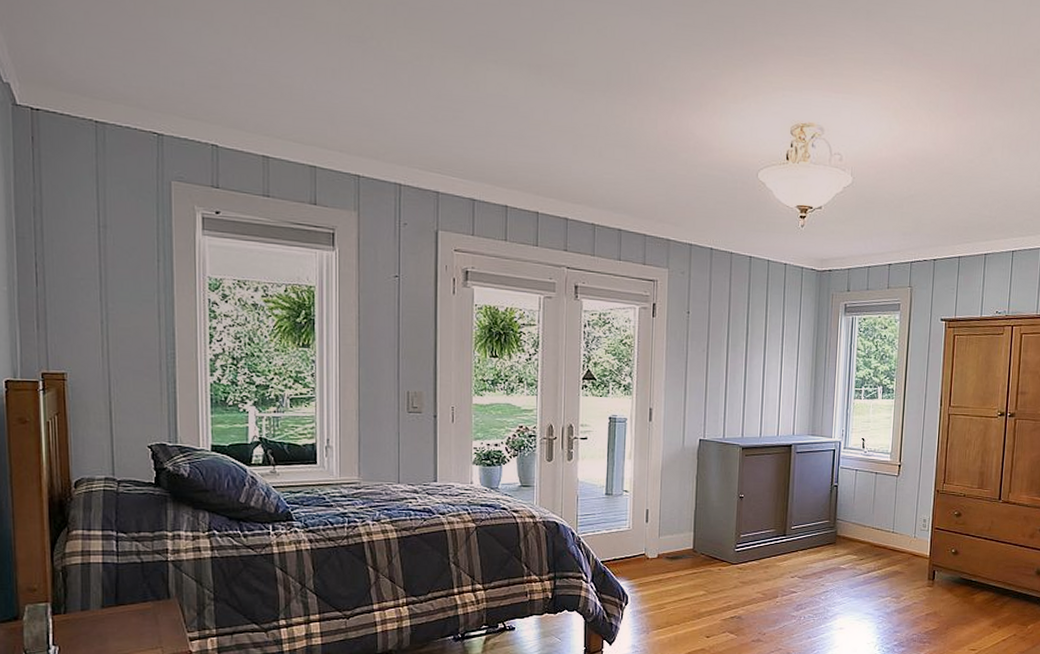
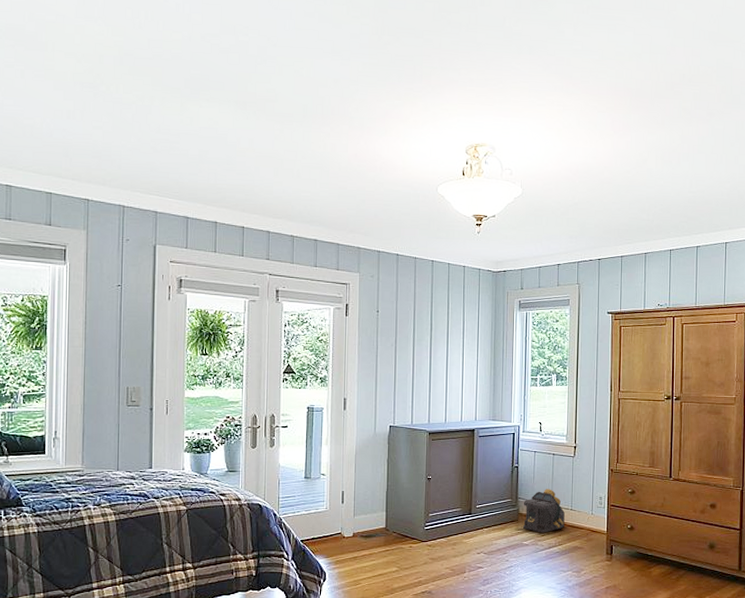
backpack: none [841,510,886,557] -> present [523,489,565,533]

